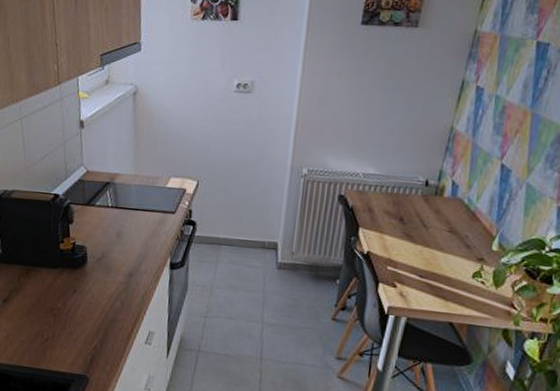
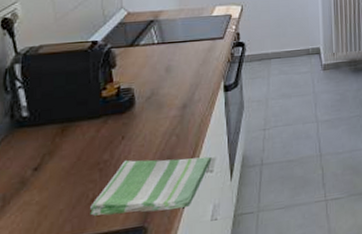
dish towel: none [44,312,151,371] -> present [90,156,212,216]

